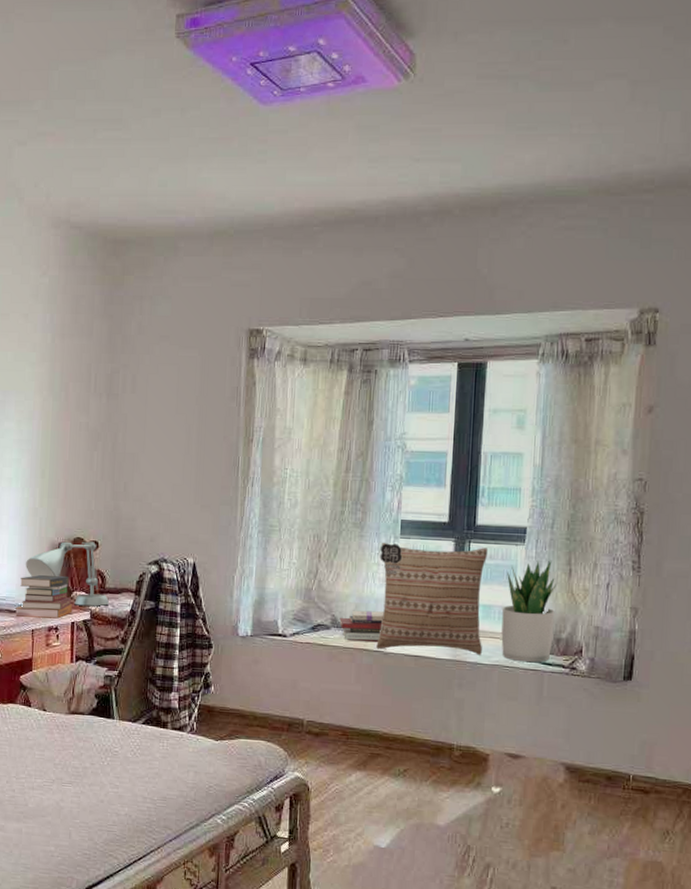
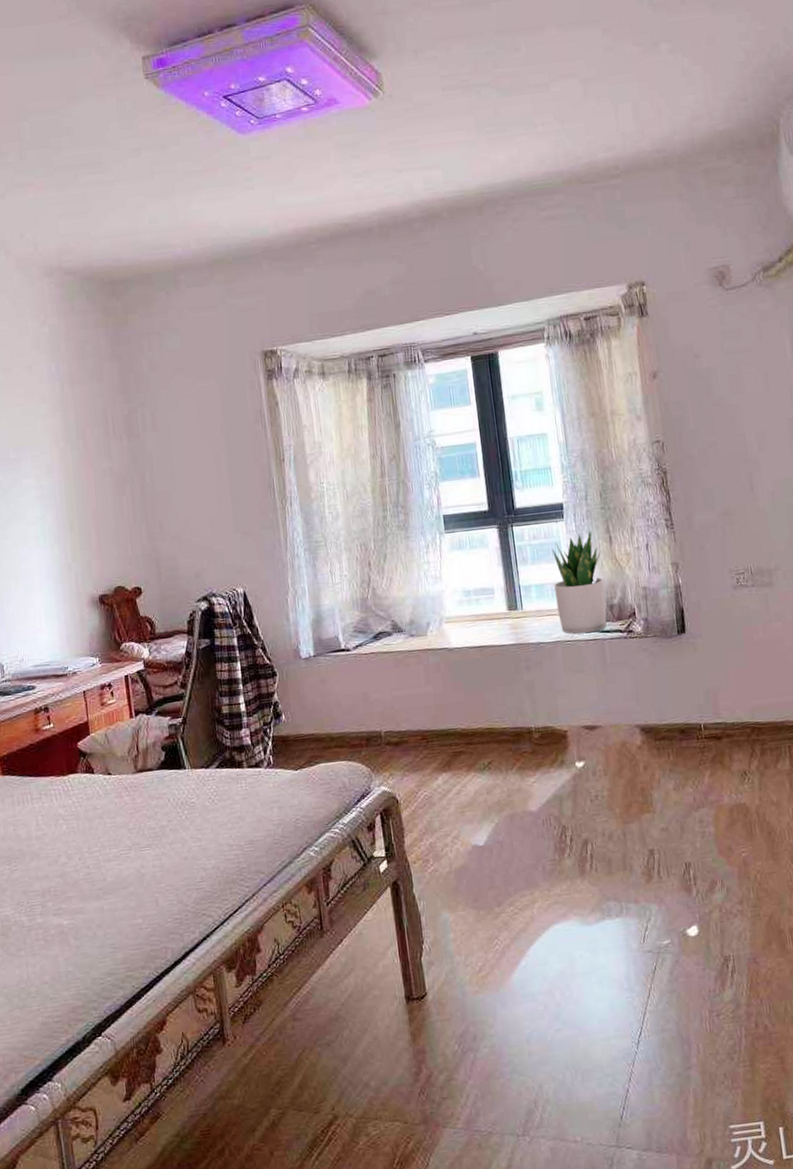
books: present [15,575,73,619] -> none [62,628,125,682]
desk lamp: present [26,540,110,607] -> none [66,587,163,657]
books: present [339,610,385,642] -> none [399,608,443,643]
cushion: present [376,543,489,656] -> none [427,529,543,647]

